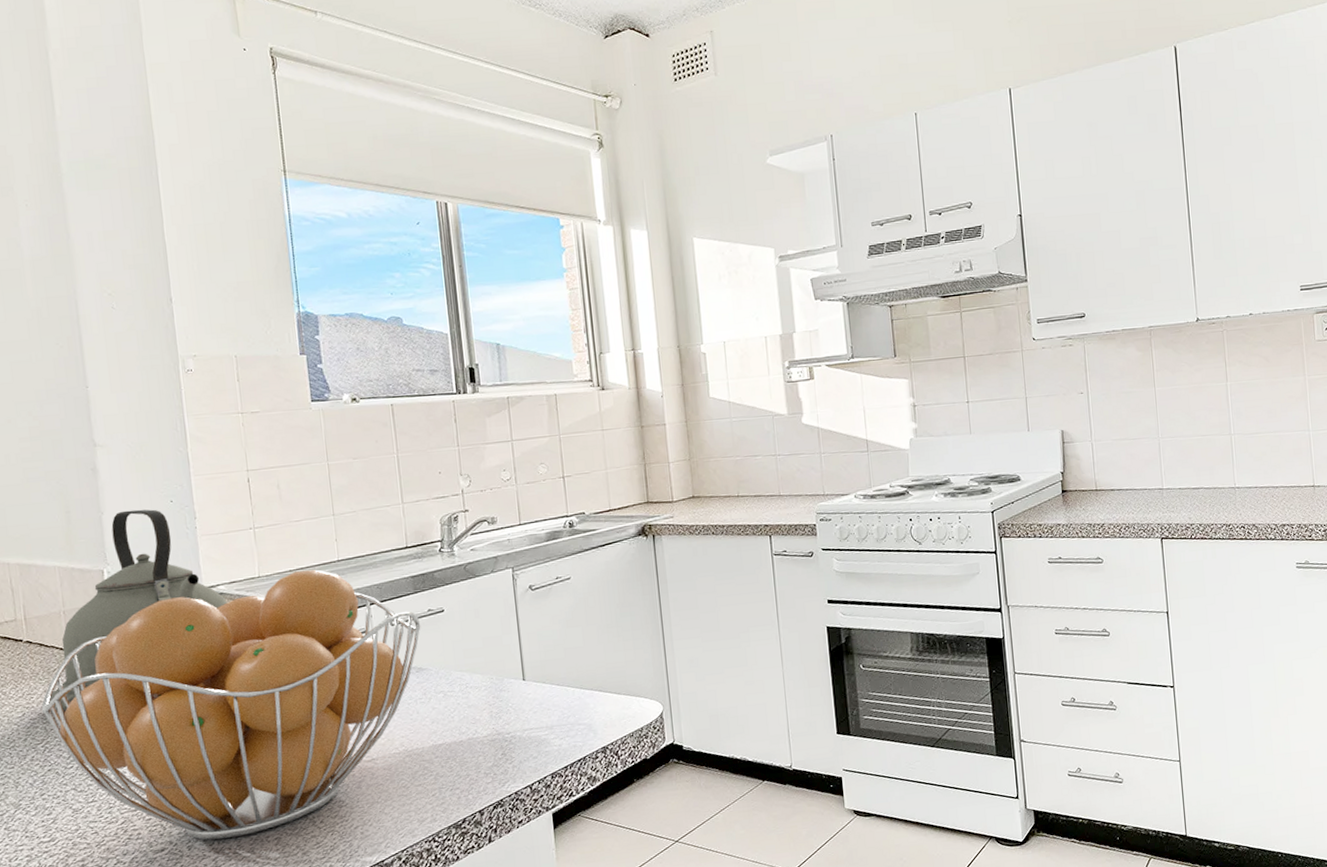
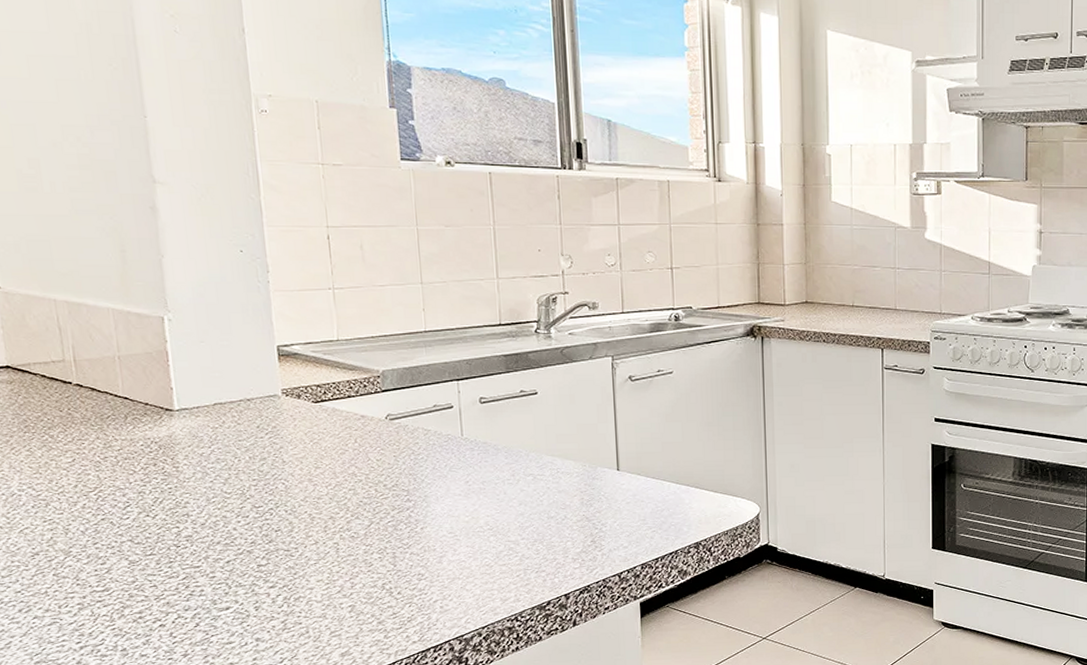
fruit basket: present [41,569,421,840] -> none [93,338,512,602]
kettle: present [49,509,228,713] -> none [103,256,303,462]

